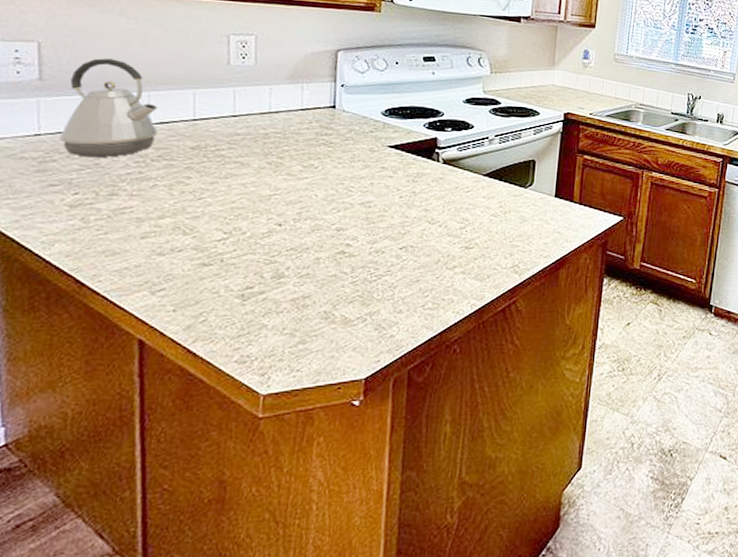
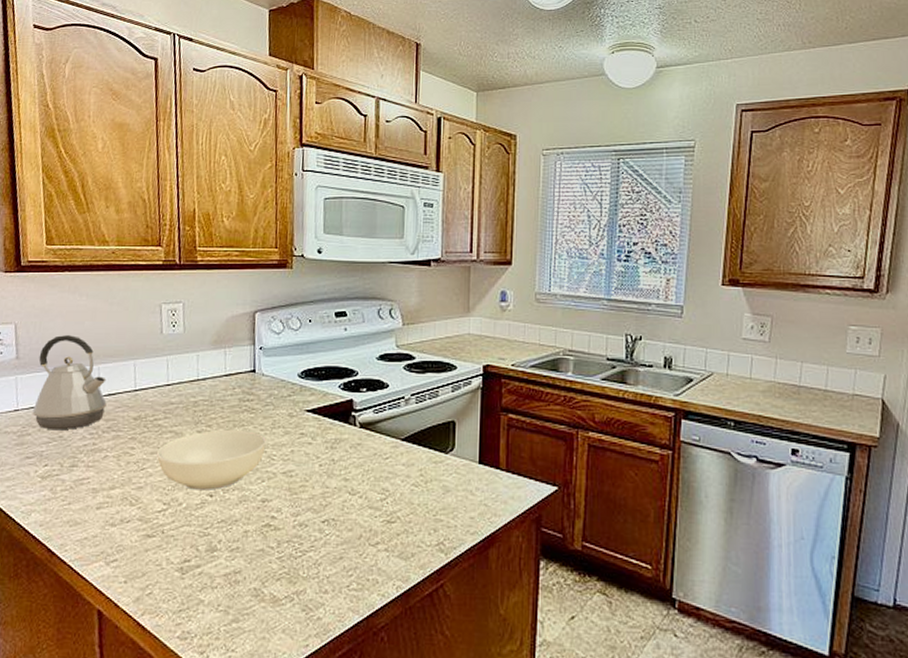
bowl: none [216,161,346,220] -> present [156,429,267,490]

